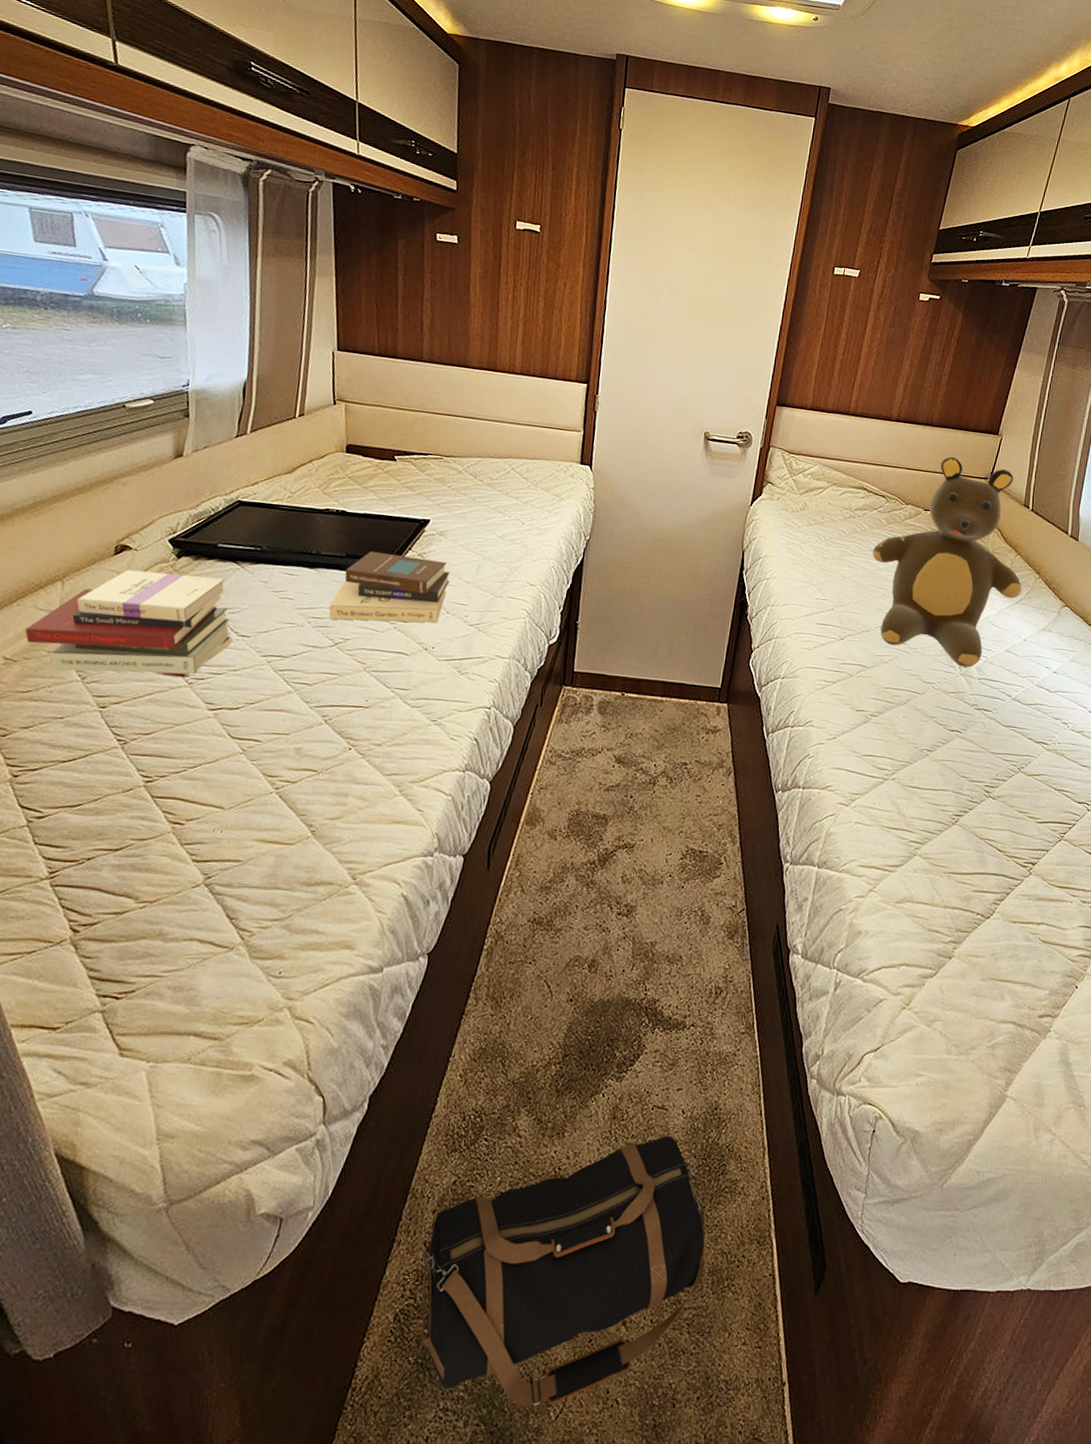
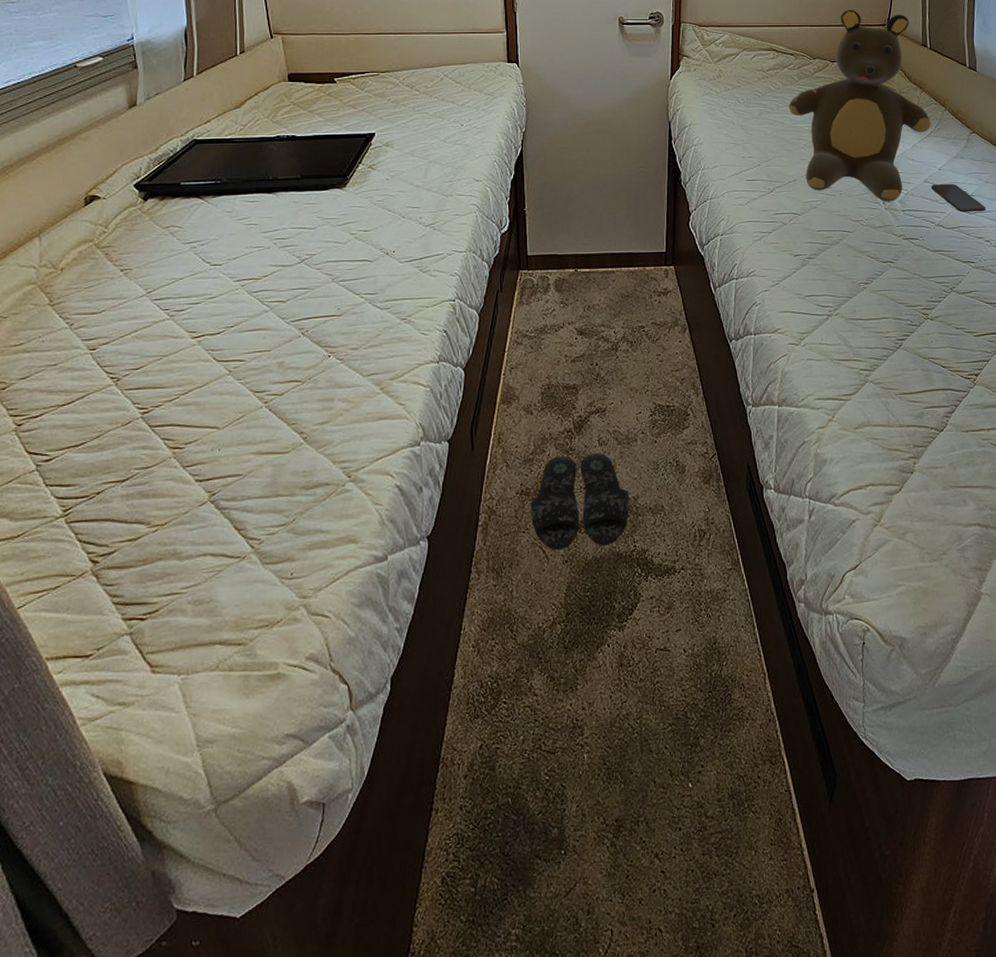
books: present [25,569,233,678] -> none [11,214,207,322]
books: present [328,551,450,623] -> none [291,169,401,238]
duffel bag: present [421,1136,705,1406] -> none [461,675,724,947]
slippers: none [540,888,647,989] -> present [530,453,629,550]
smartphone: none [1012,655,1068,692] -> present [931,183,986,212]

